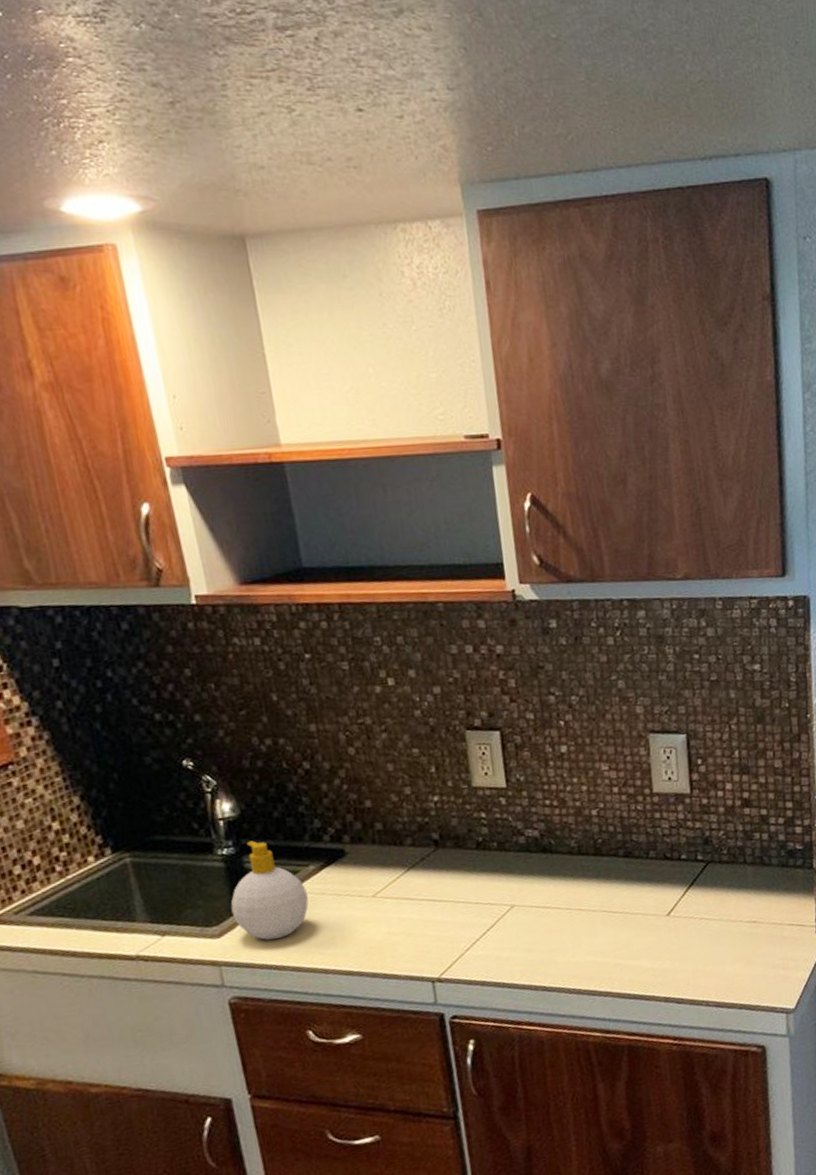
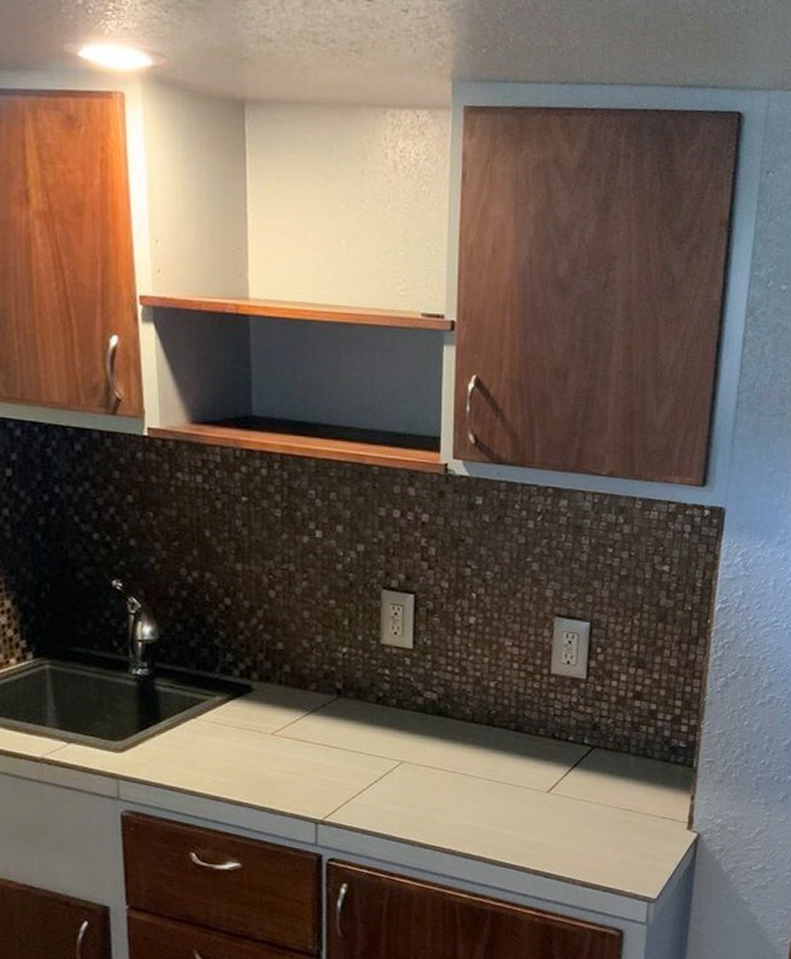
soap bottle: present [230,840,309,940] -> none [136,665,210,762]

